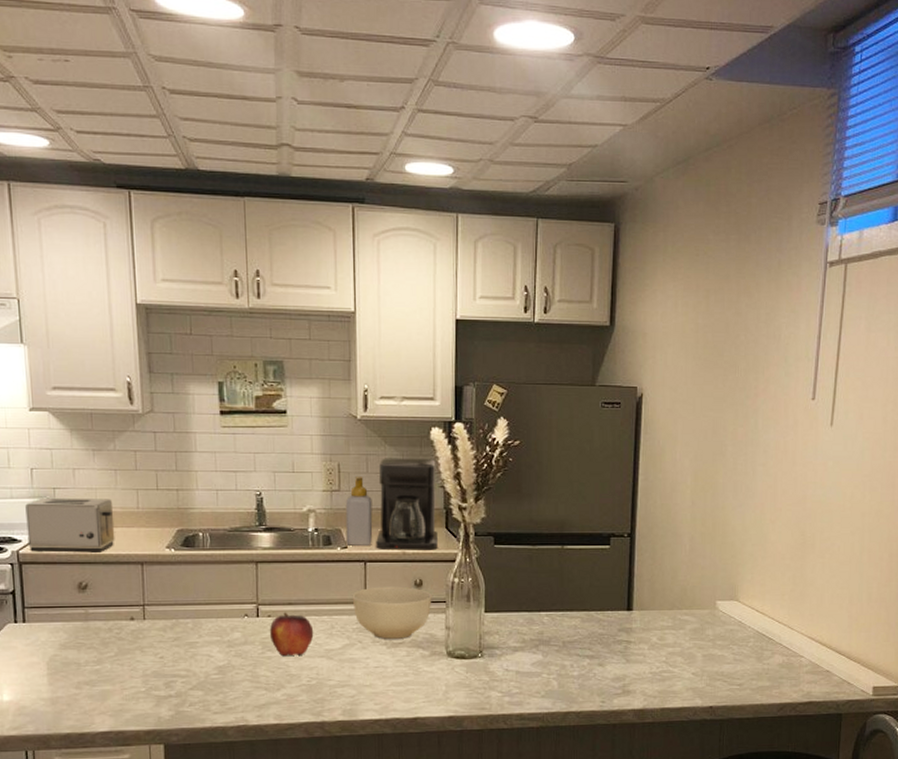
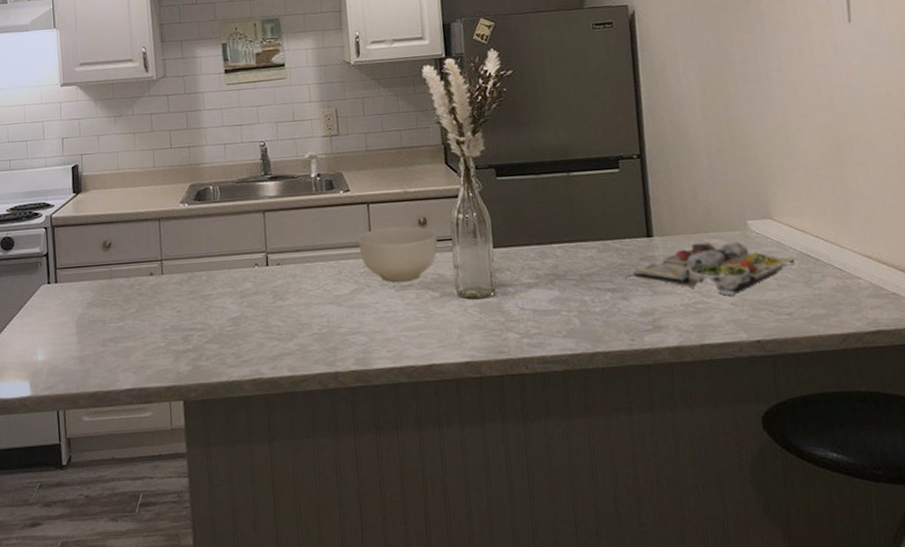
toaster: present [25,497,115,554] -> none [57,160,135,216]
fruit: present [269,612,314,656] -> none [279,259,322,304]
soap bottle: present [345,477,373,546] -> none [344,120,374,189]
coffee maker: present [376,458,438,551] -> none [375,96,439,191]
food tray: none [604,618,751,667] -> present [625,241,795,296]

